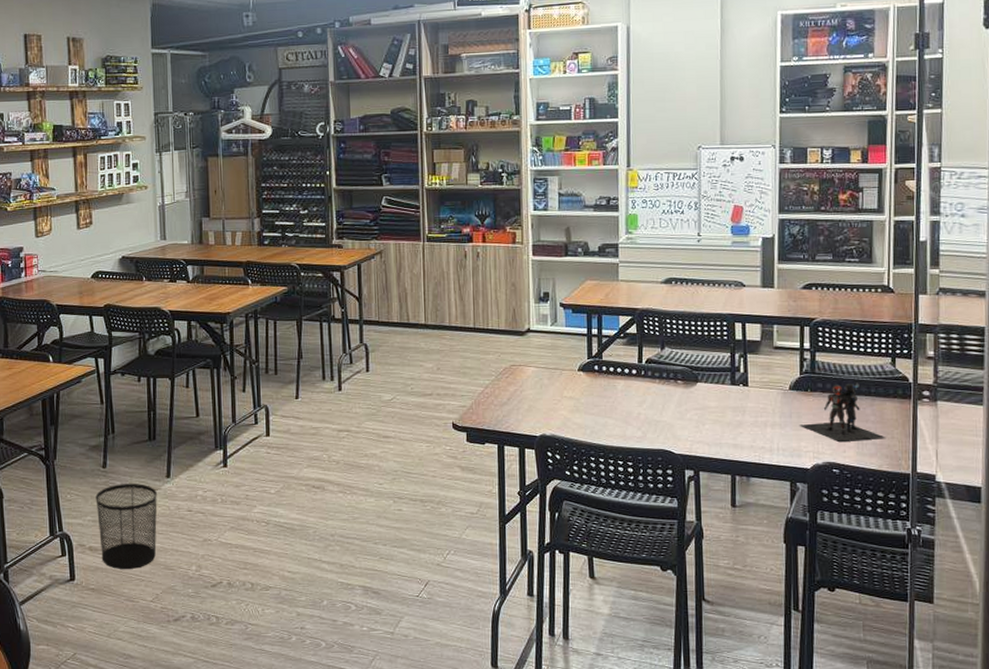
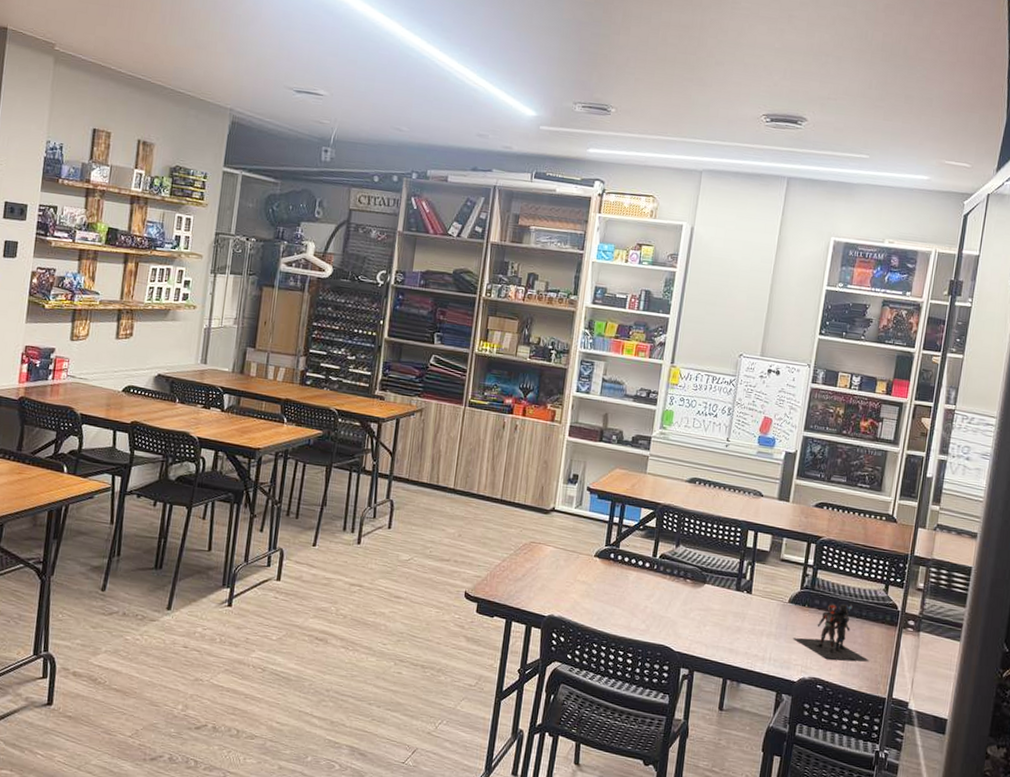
waste bin: present [95,483,157,569] -> none [84,609,154,701]

